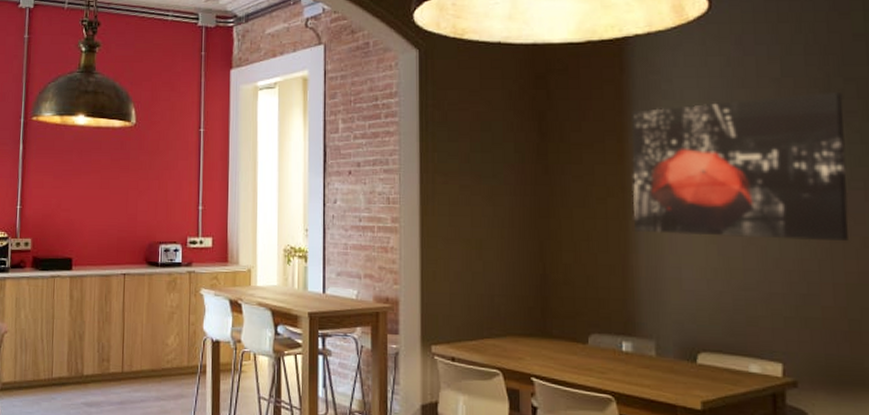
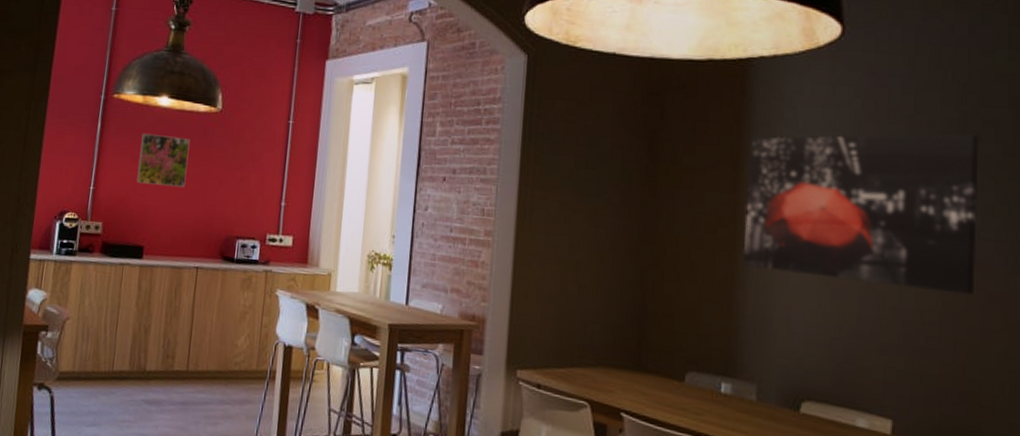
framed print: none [60,151,108,200] -> present [136,133,190,187]

